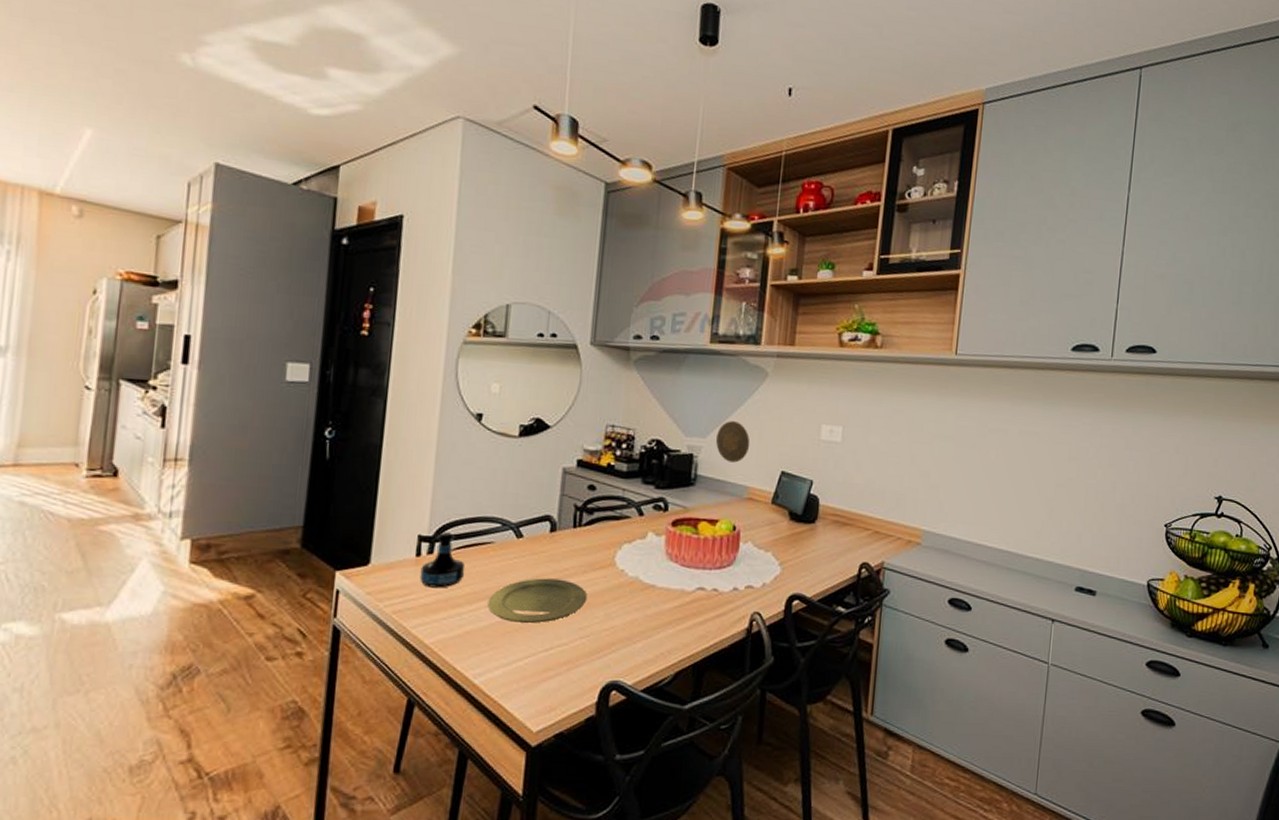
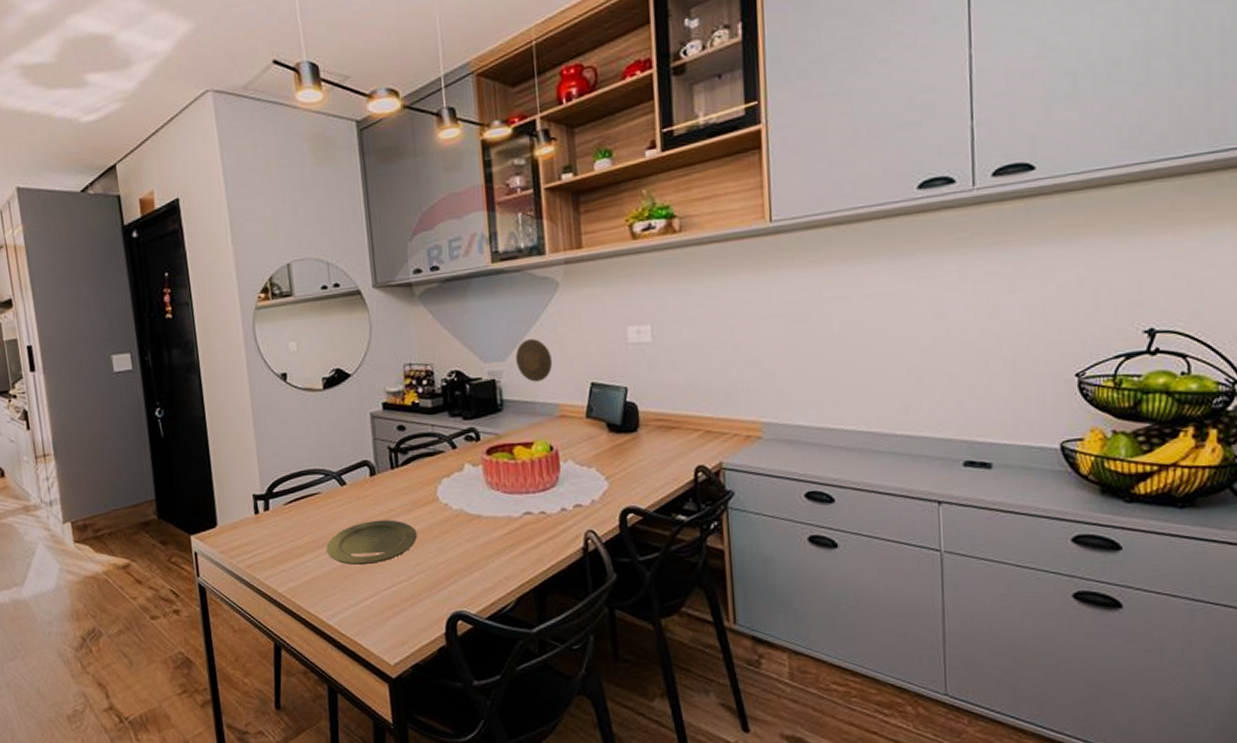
tequila bottle: present [420,532,466,588] -> none [261,488,301,541]

